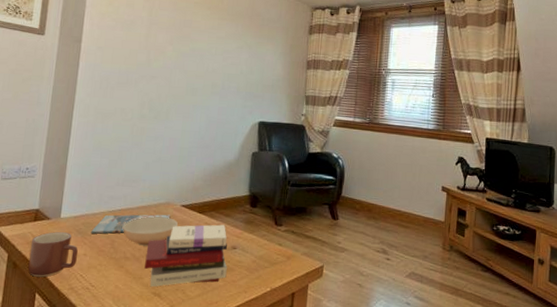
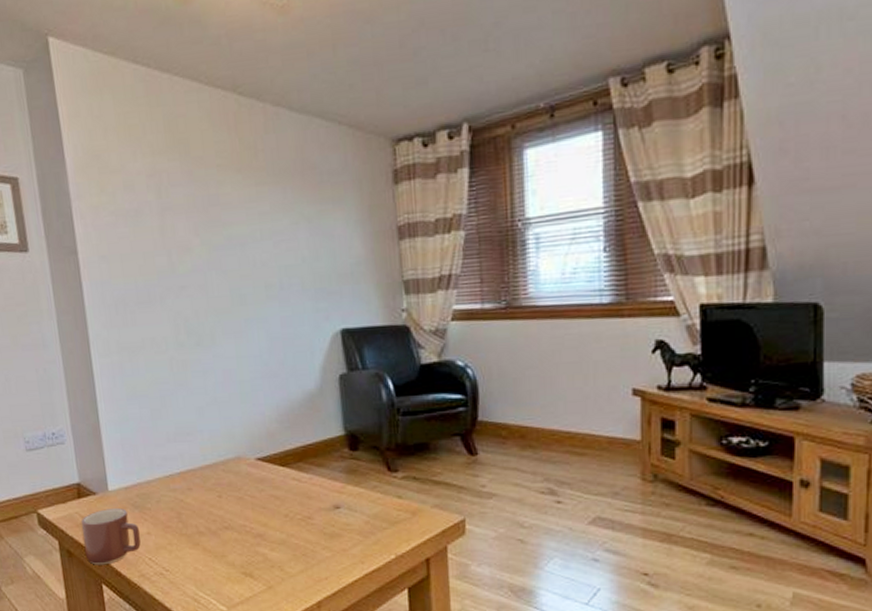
magazine: present [91,214,171,234] -> none [149,472,245,506]
bowl: present [122,216,179,246] -> none [186,476,258,516]
books: present [144,224,227,287] -> none [223,478,334,566]

